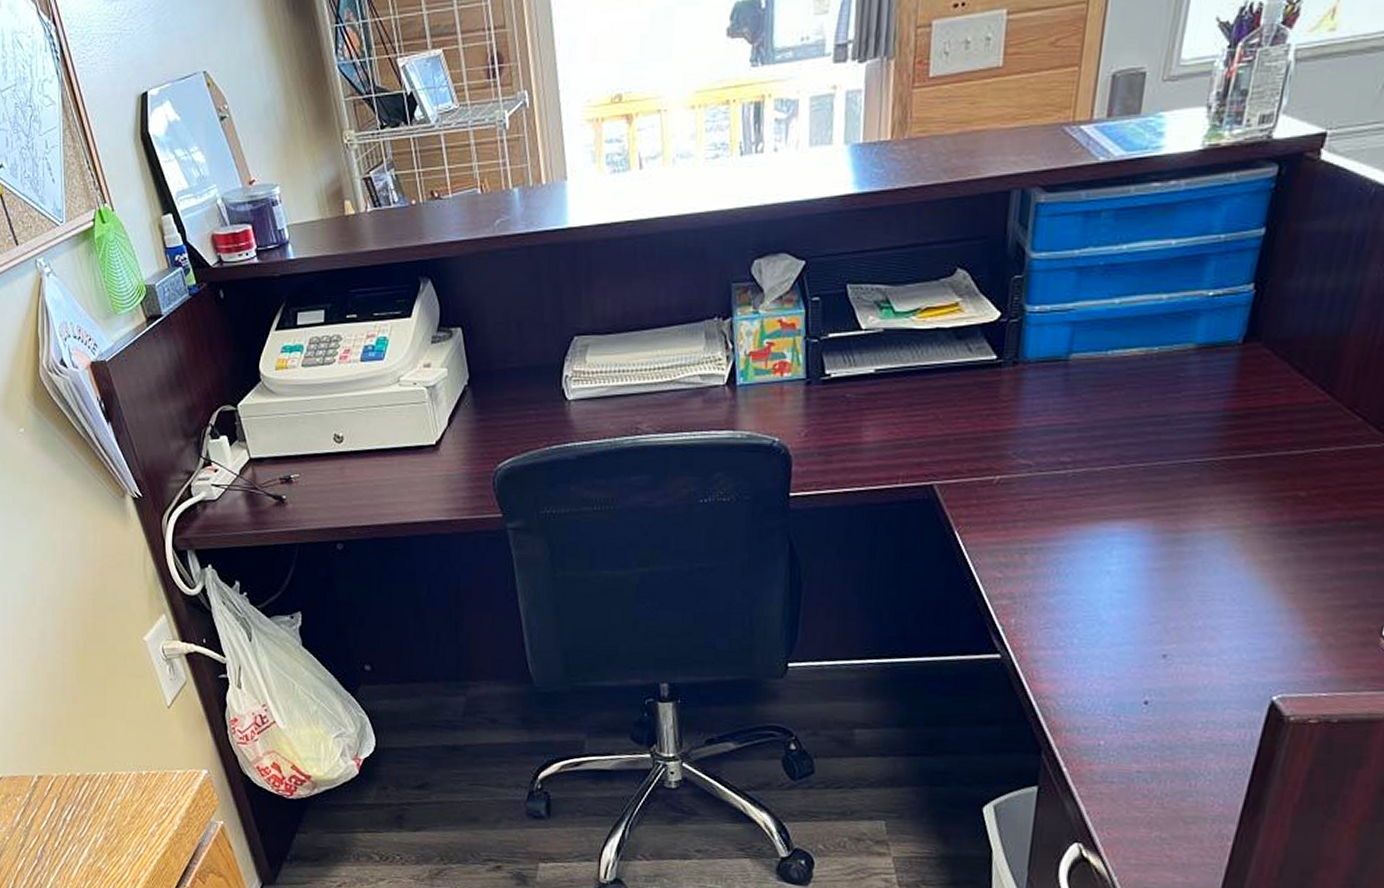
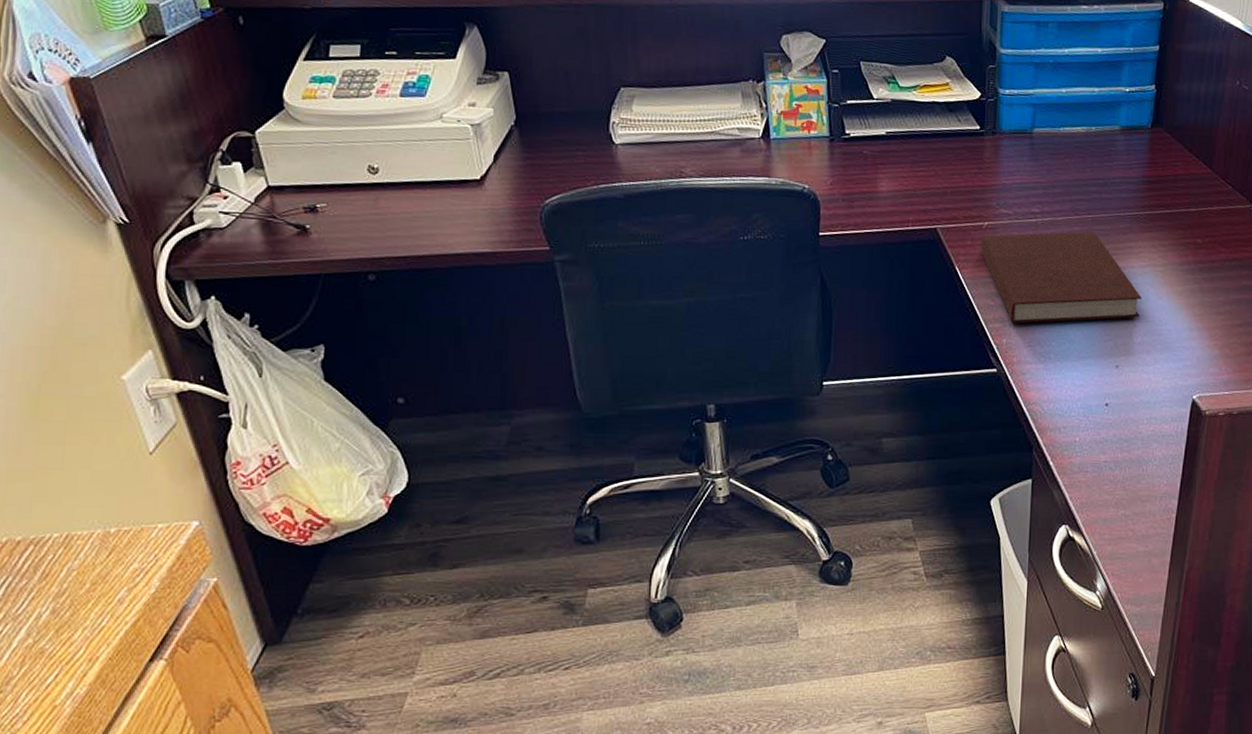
notebook: none [988,484,1208,600] -> present [980,231,1142,324]

